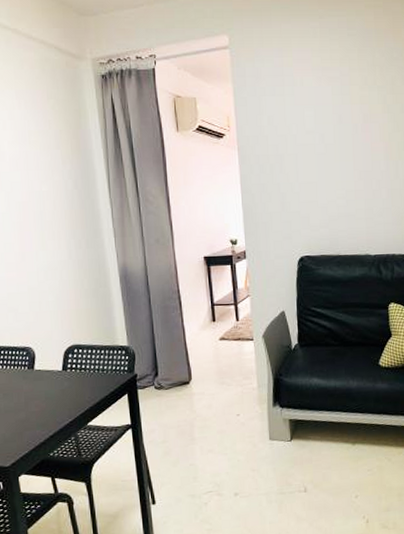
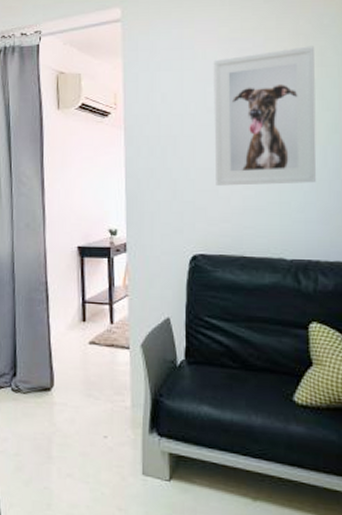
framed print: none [309,76,391,197] -> present [213,46,317,186]

